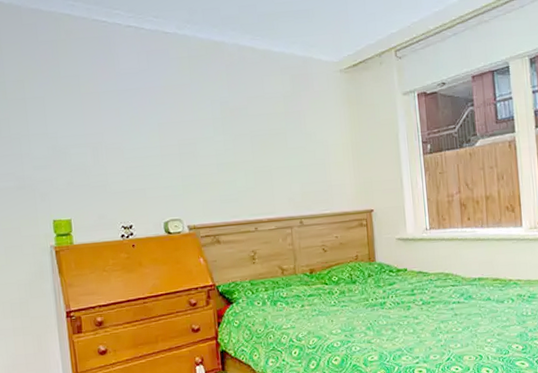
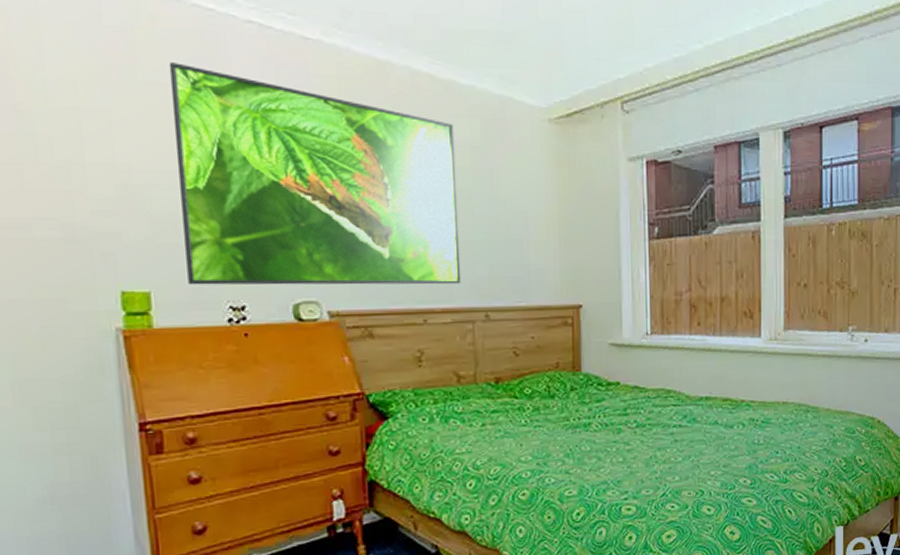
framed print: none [79,60,281,213] -> present [168,62,461,285]

